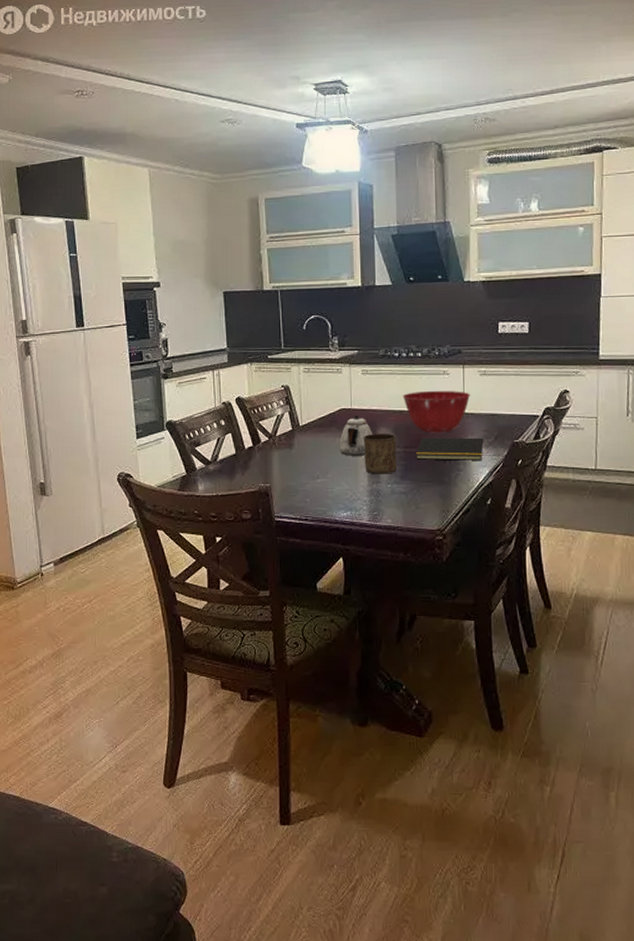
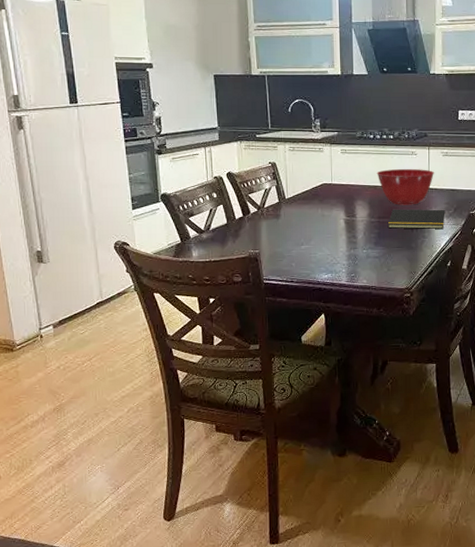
teapot: present [339,414,373,456] -> none [321,189,351,225]
cup: present [363,433,398,475] -> none [342,205,372,241]

